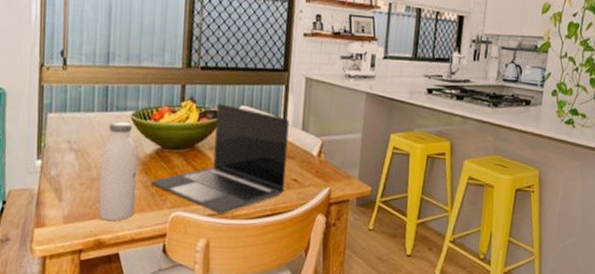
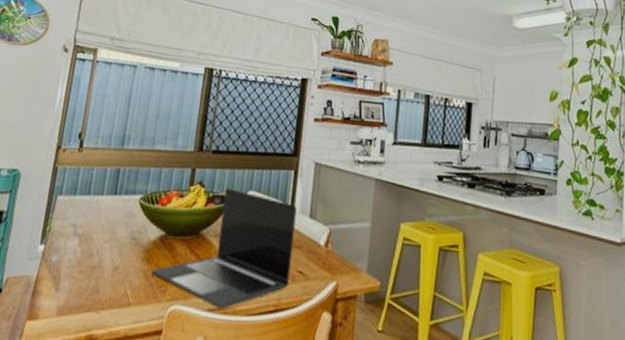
water bottle: present [98,122,137,221] -> none [94,206,142,314]

